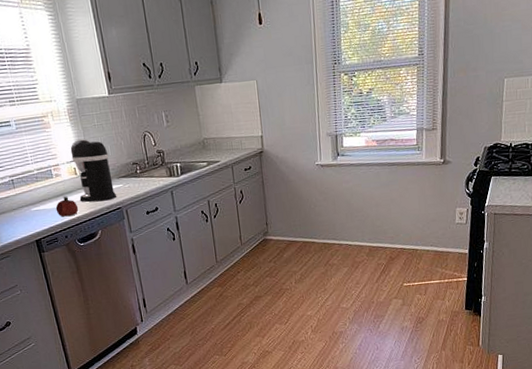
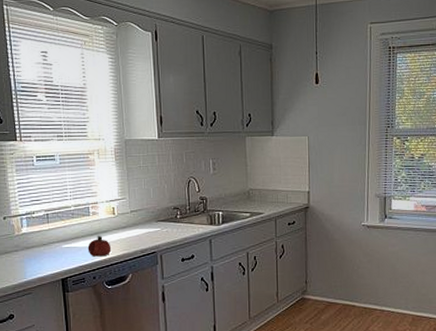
coffee maker: present [70,139,117,202] -> none [112,179,153,244]

